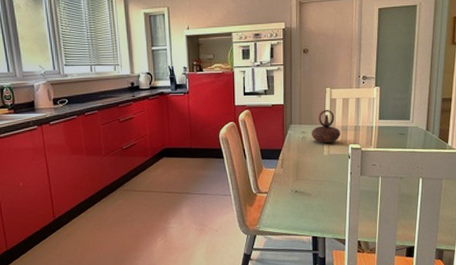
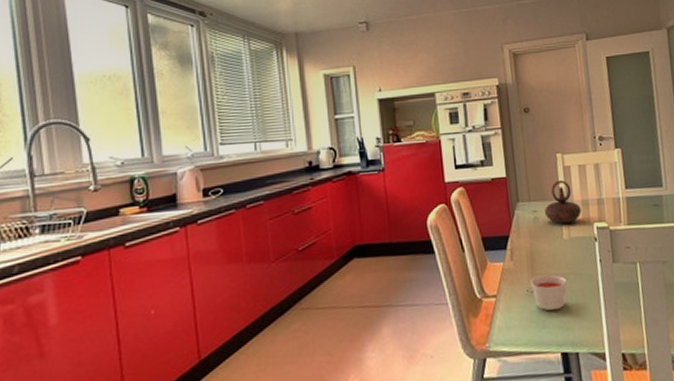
candle: none [294,180,322,207] -> present [530,274,567,311]

